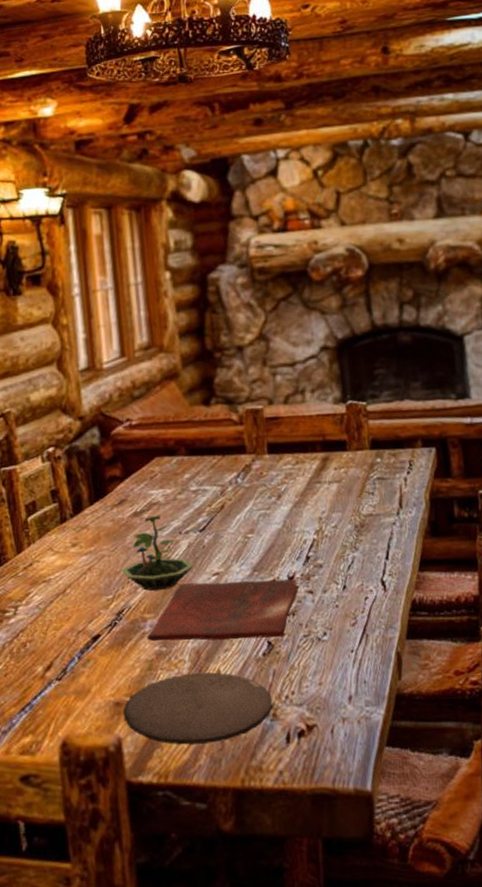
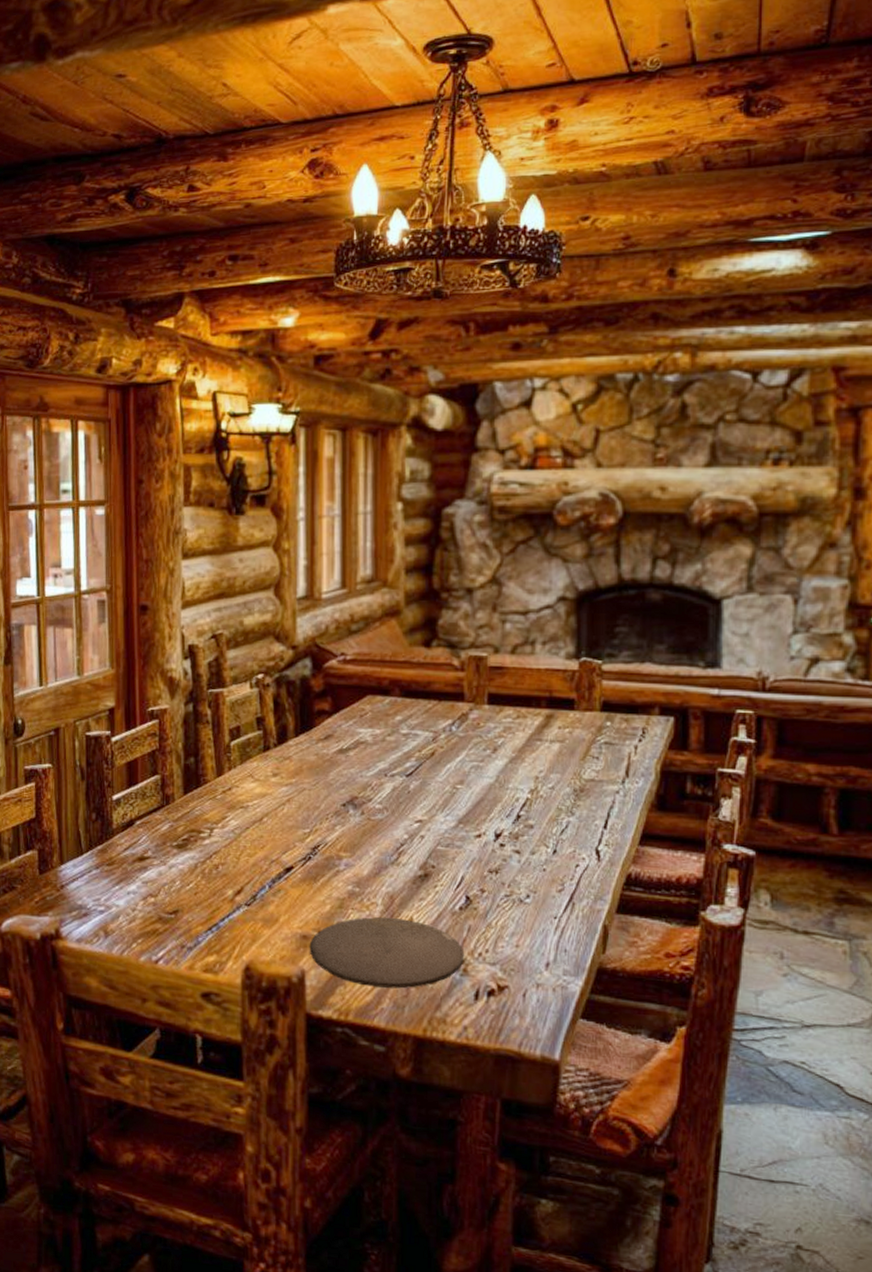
terrarium: present [121,515,194,591] -> none [321,754,397,831]
cutting board: present [147,579,298,642] -> none [341,827,504,894]

